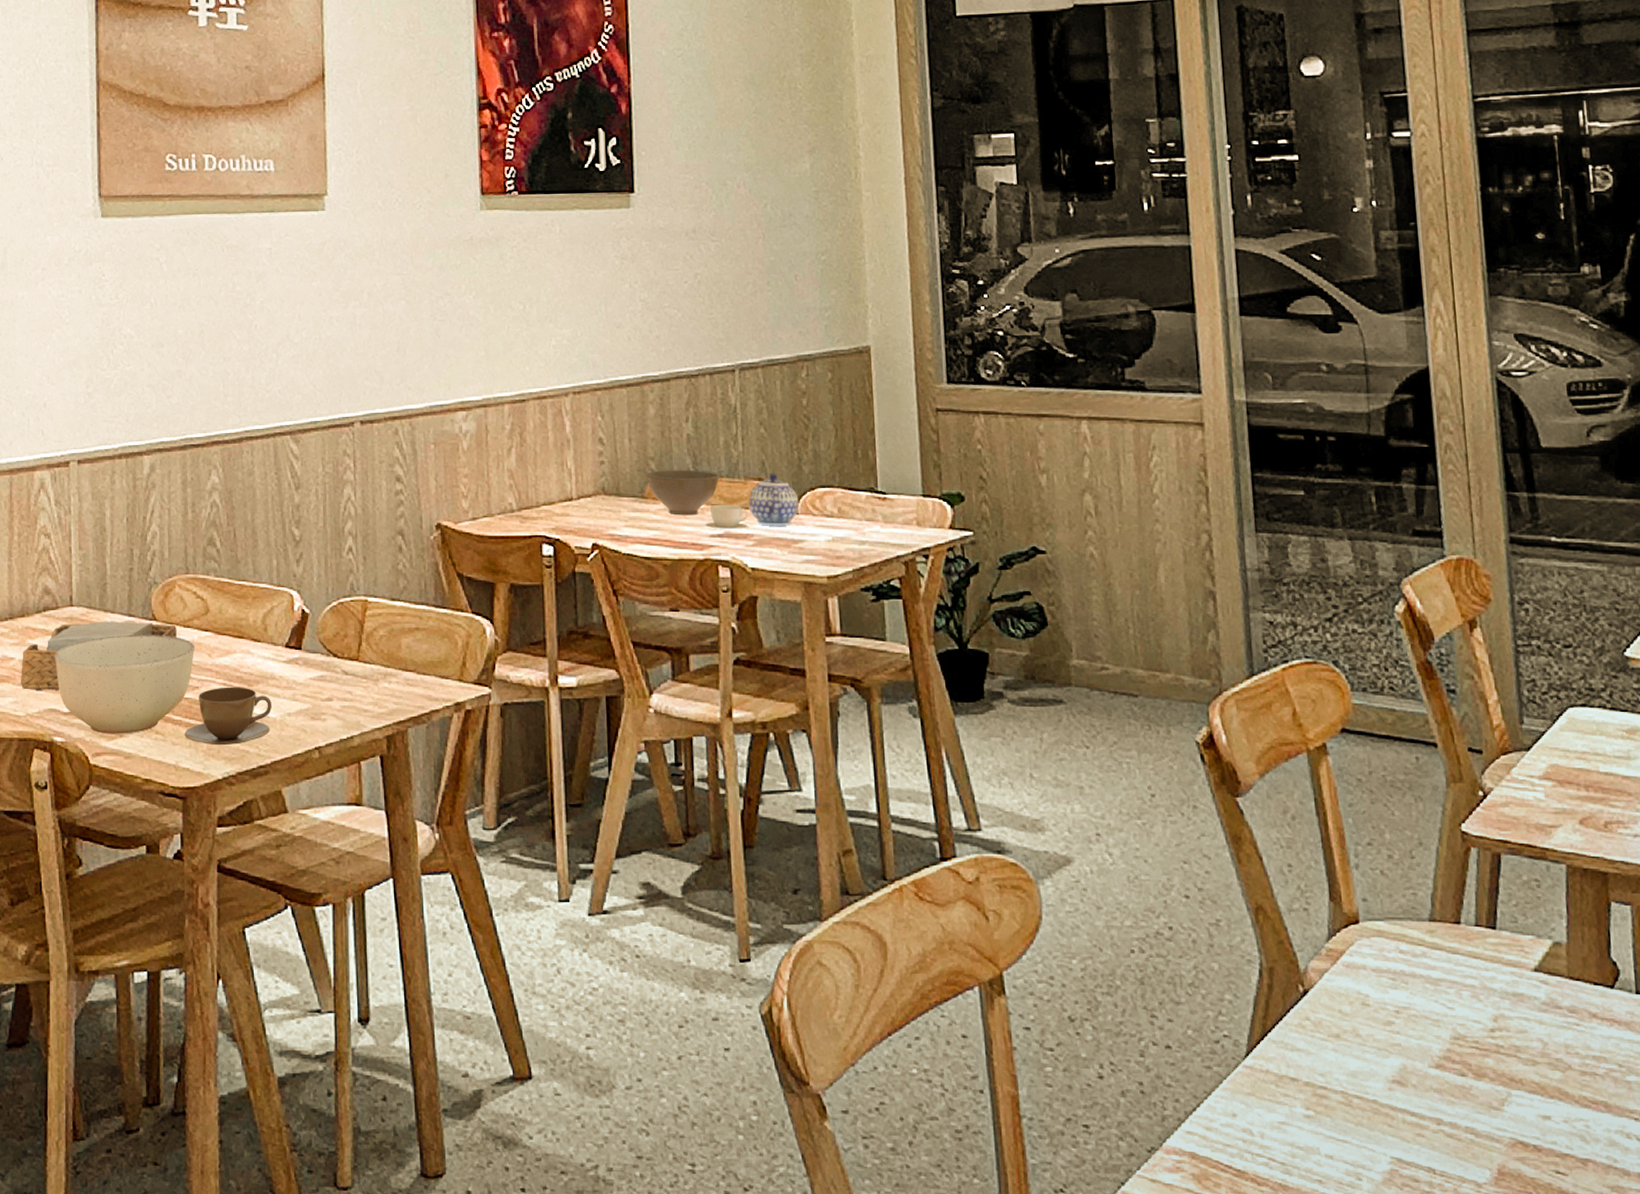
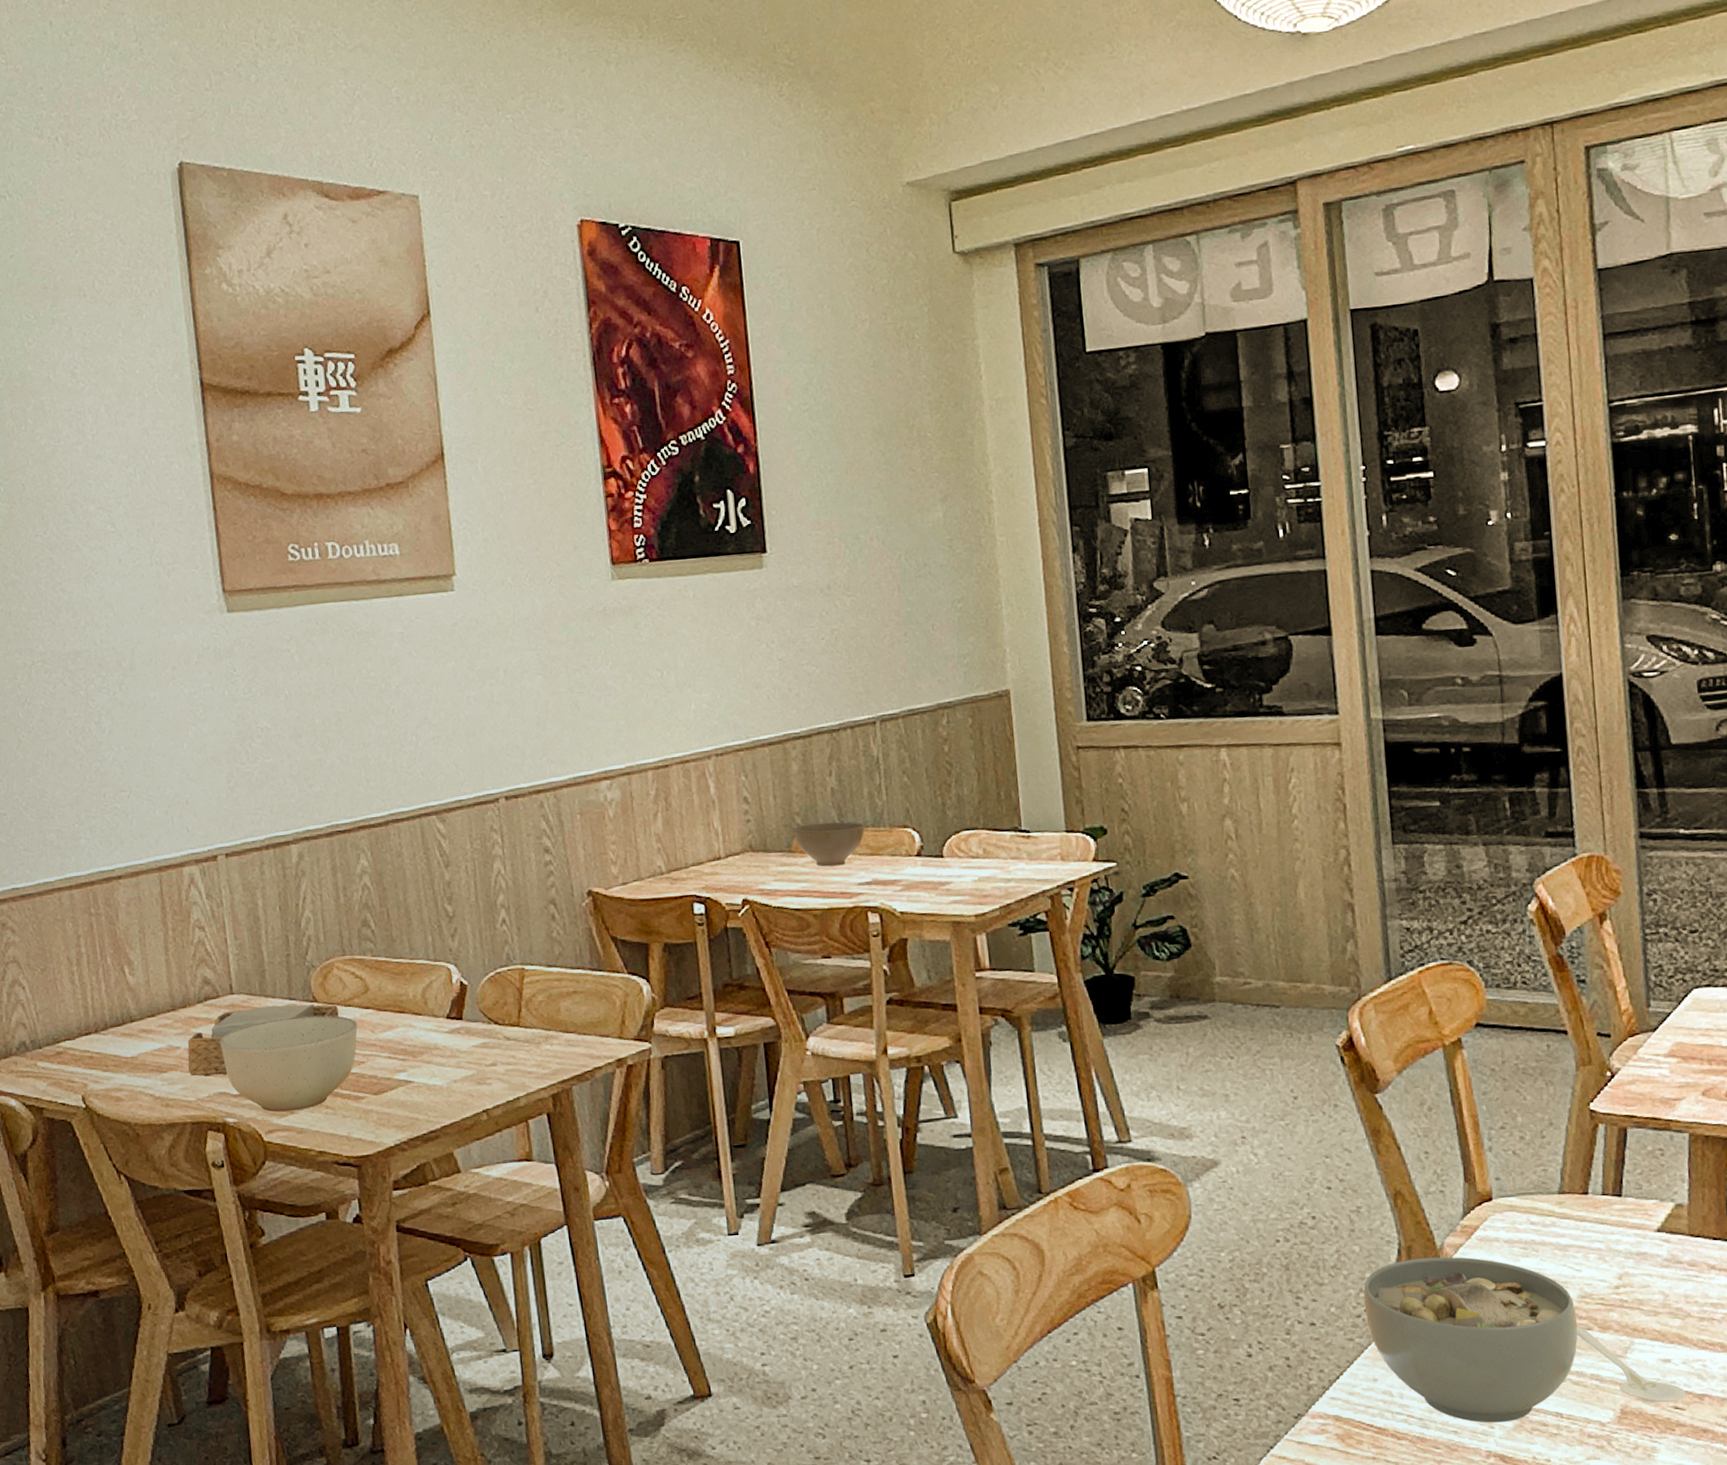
teacup: present [184,687,272,745] -> none [354,1058,438,1115]
teacup: present [705,504,748,529] -> none [853,852,895,877]
teapot: present [748,472,799,526] -> none [894,819,945,871]
soup bowl: none [1222,981,1451,1174] -> present [1363,1256,1578,1423]
stirrer: none [1448,1068,1568,1166] -> present [1576,1324,1686,1403]

